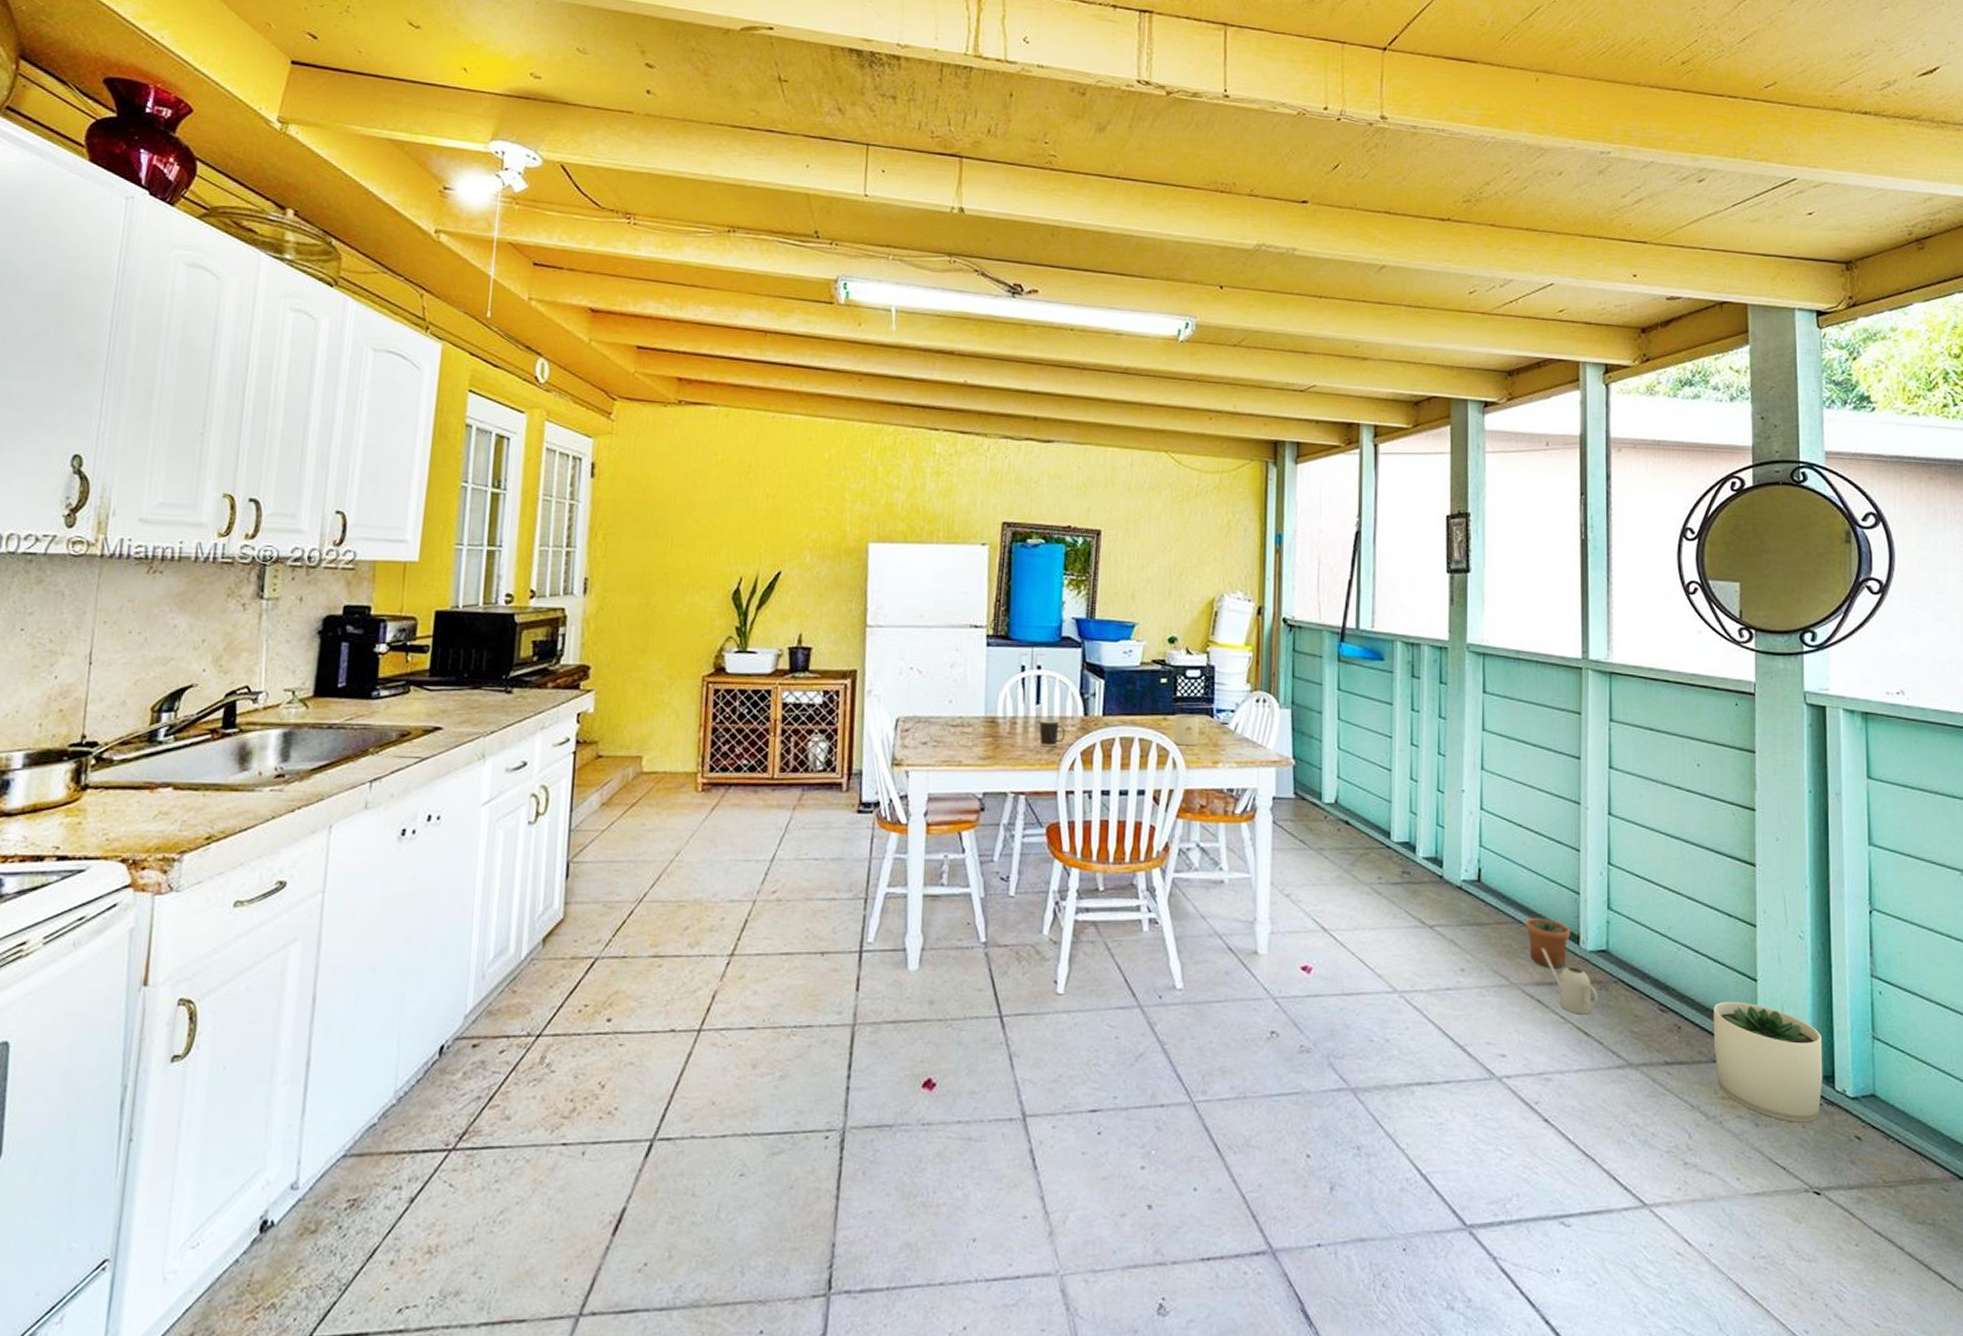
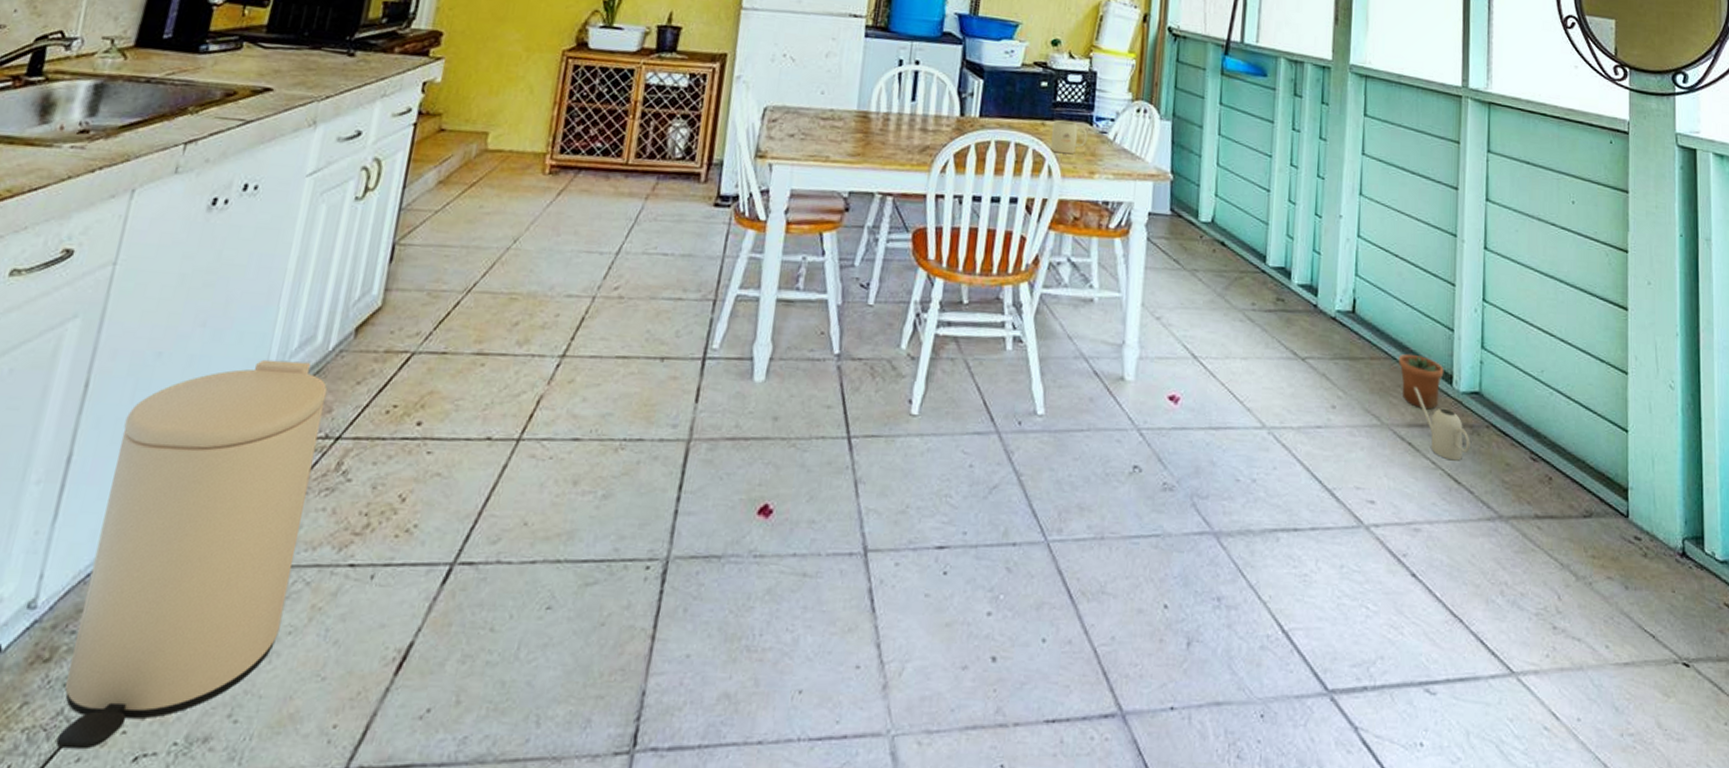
pedal bin: none [331,969,525,1304] -> present [55,359,328,750]
mug: present [1039,719,1066,747] -> none [912,117,940,147]
planter: present [1713,1001,1823,1123] -> none [1584,452,1693,587]

